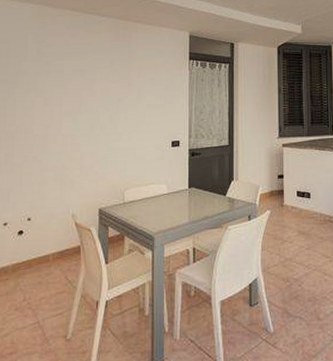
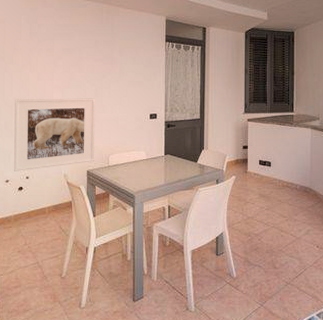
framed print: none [14,125,110,212] -> present [14,98,95,171]

